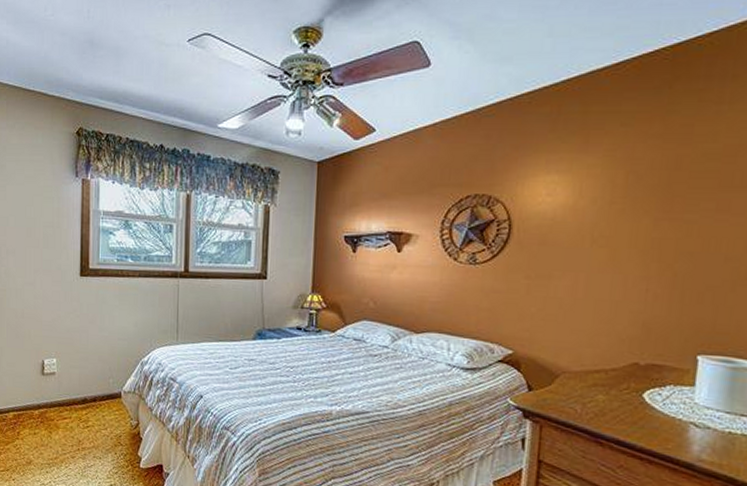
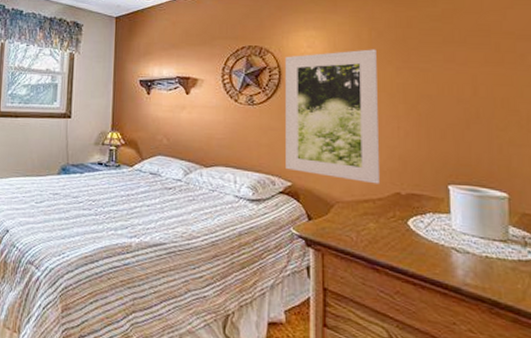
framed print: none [508,197,632,354] -> present [284,49,379,184]

